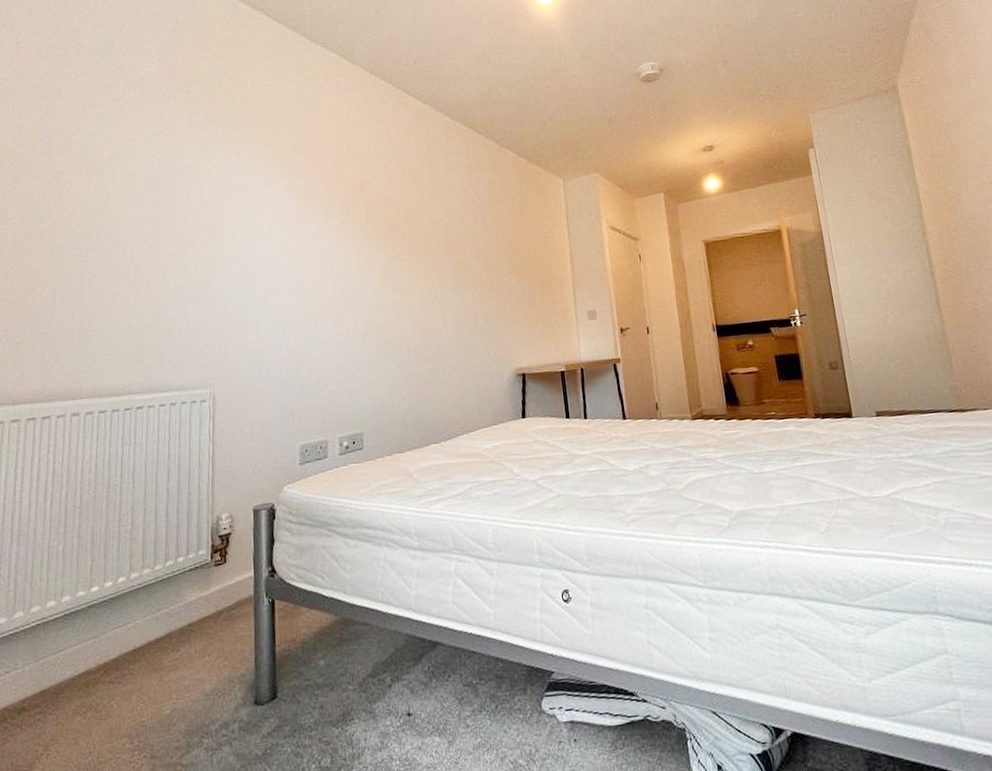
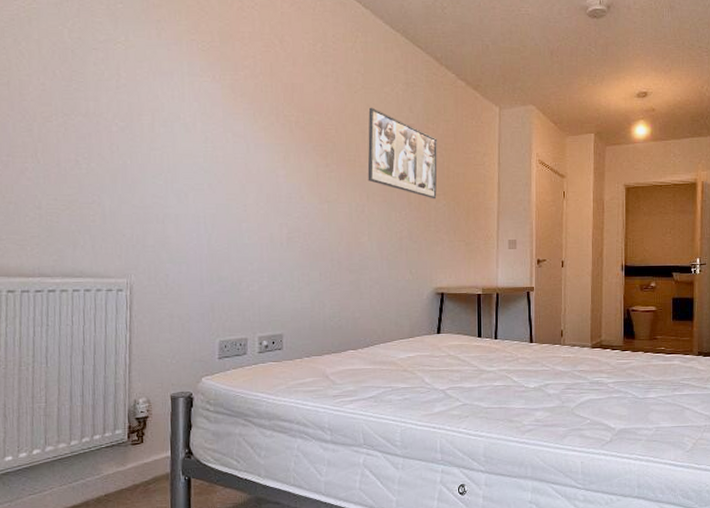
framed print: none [434,194,509,278] -> present [367,107,438,199]

